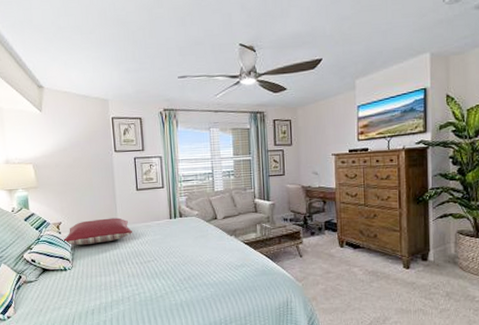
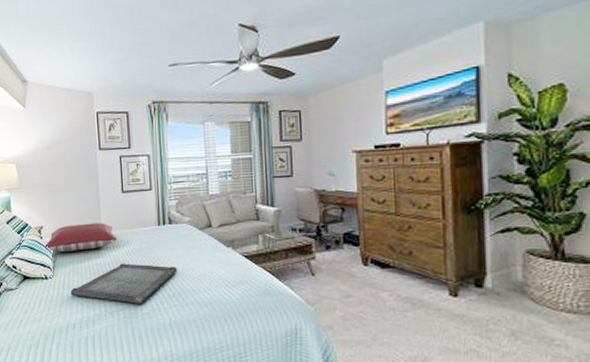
serving tray: none [89,253,188,289] -> present [70,263,178,304]

